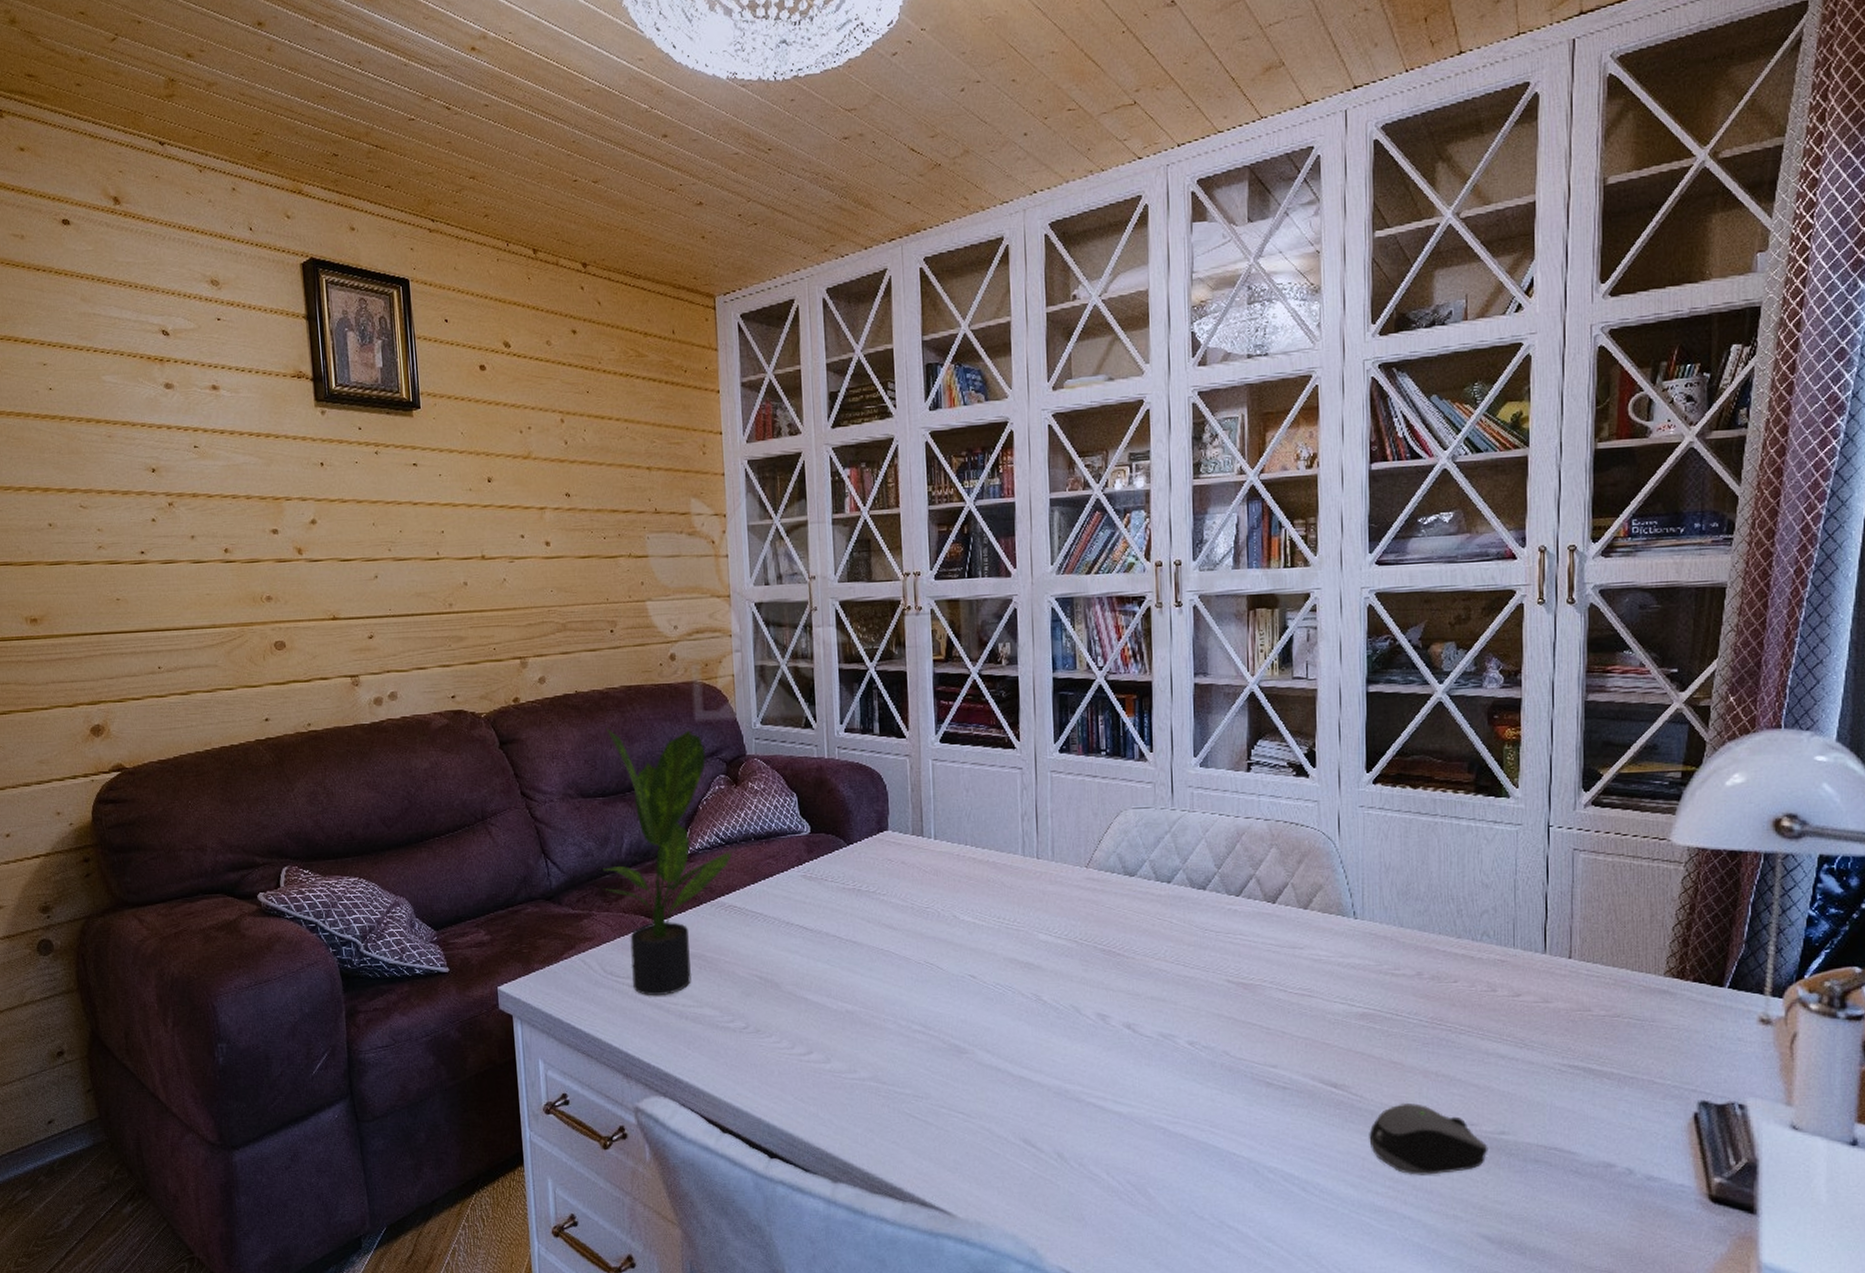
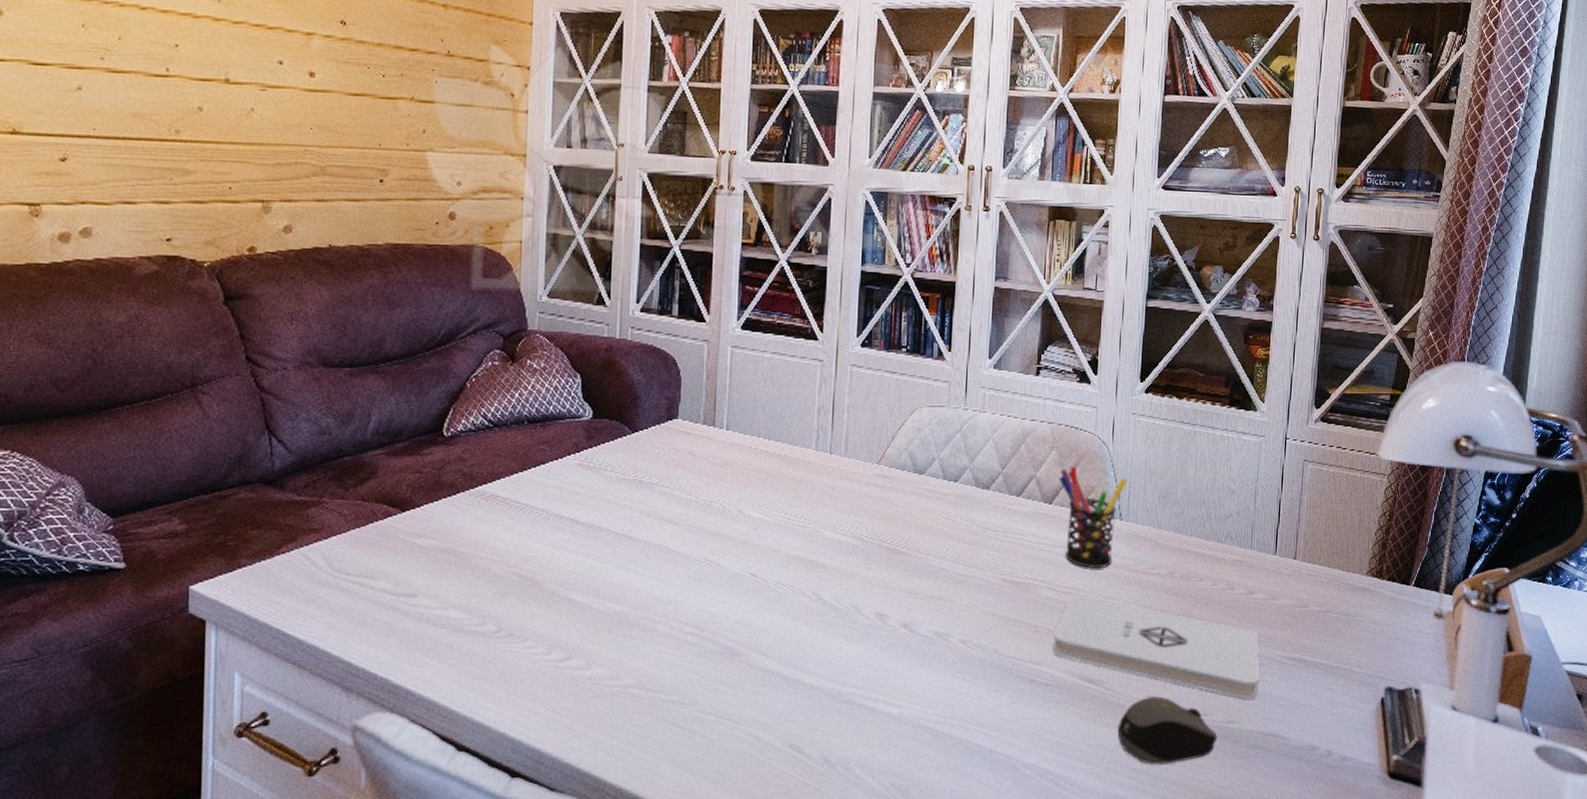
potted plant: present [603,727,738,995] -> none [339,288,508,596]
pen holder: none [1281,863,1360,969] -> present [1059,465,1128,568]
notepad: none [1287,994,1535,1110] -> present [1052,592,1259,700]

